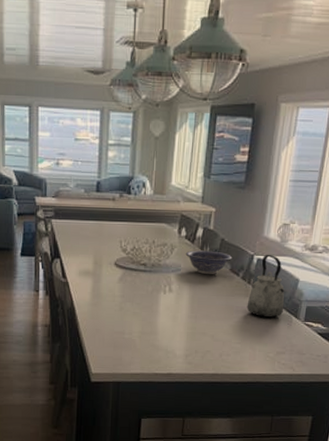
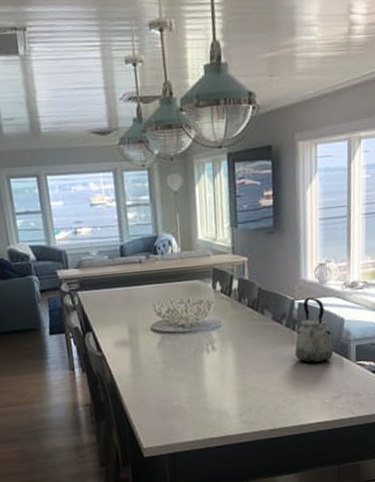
decorative bowl: present [185,250,233,275] -> none [223,301,273,328]

